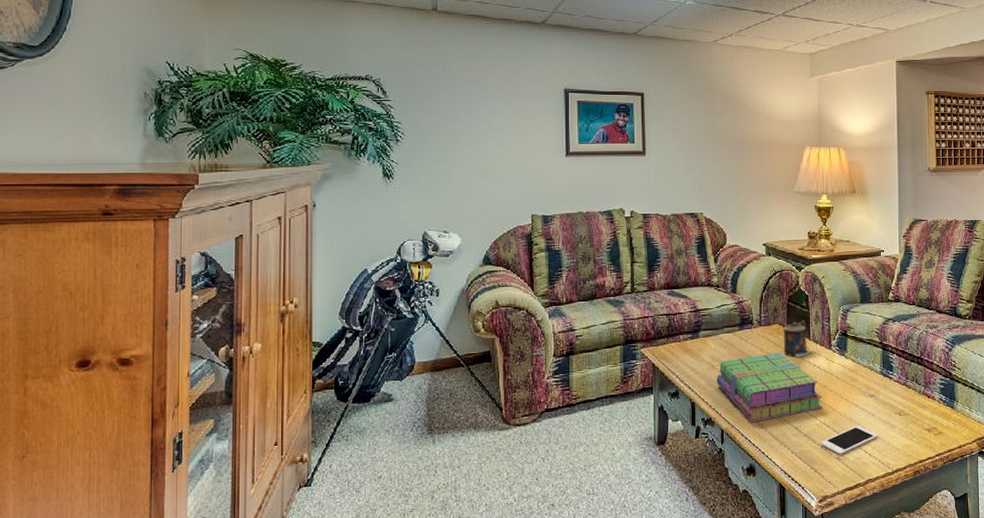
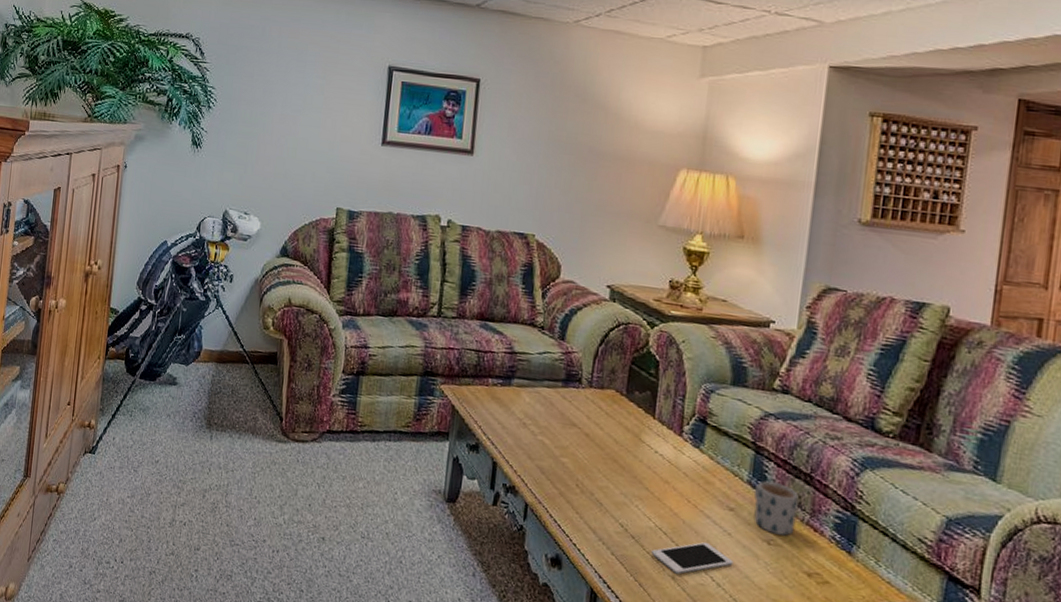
stack of books: present [716,352,823,422] -> none [526,420,662,509]
candle: present [783,323,813,358] -> none [618,392,656,438]
mug: none [885,368,916,407] -> present [753,480,799,536]

